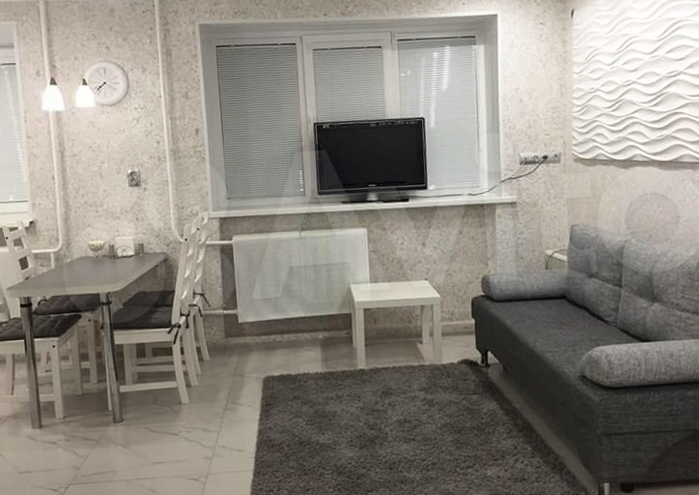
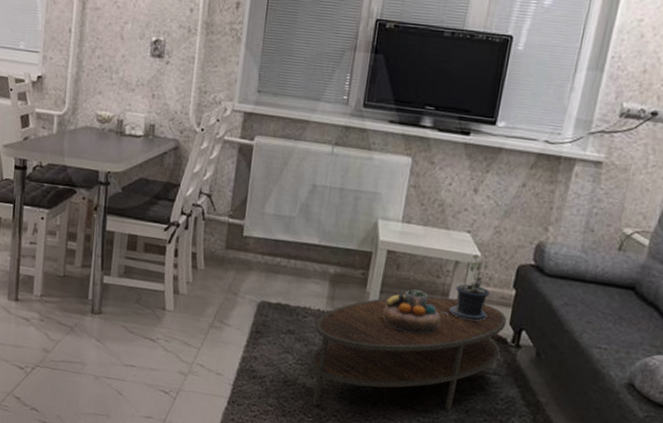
coffee table: none [316,336,475,459] -> present [310,296,507,410]
decorative bowl: none [371,336,420,375] -> present [382,289,441,335]
potted plant: none [418,296,457,354] -> present [440,254,491,322]

